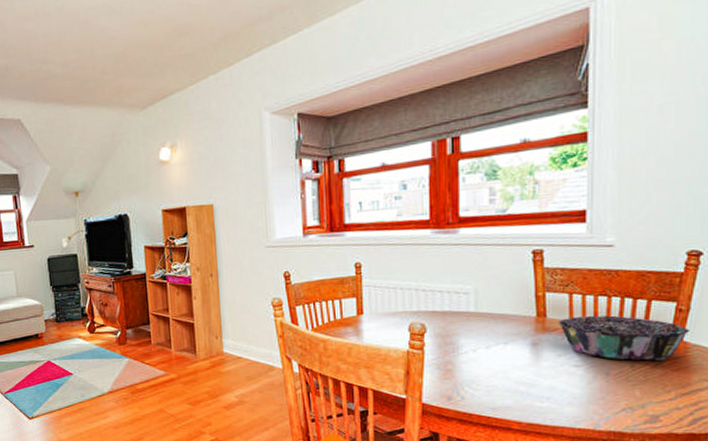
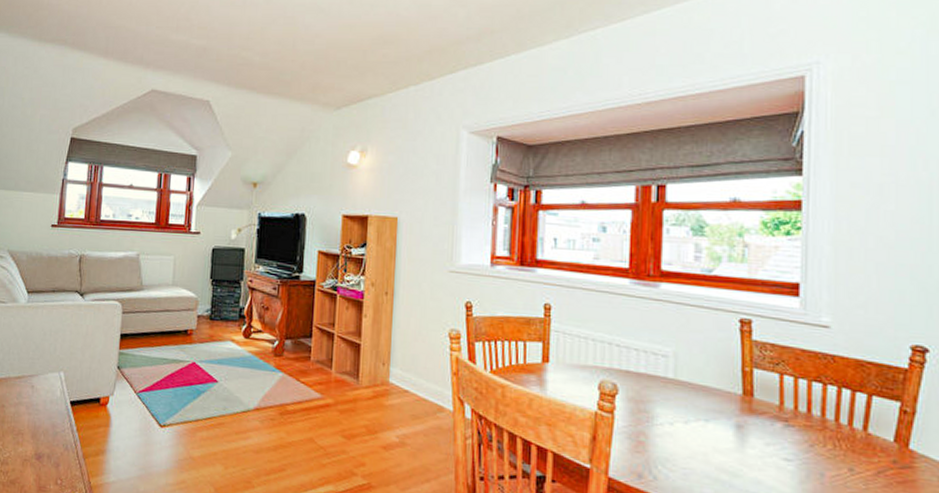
decorative bowl: present [558,315,690,361] -> none [766,401,917,468]

